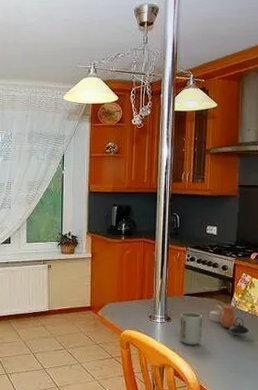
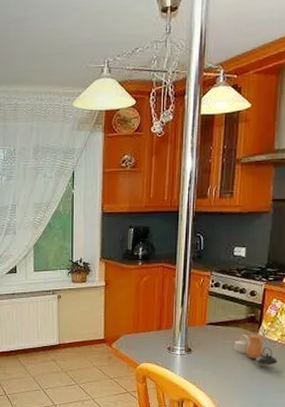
cup: present [180,312,203,346] -> none [201,343,227,378]

